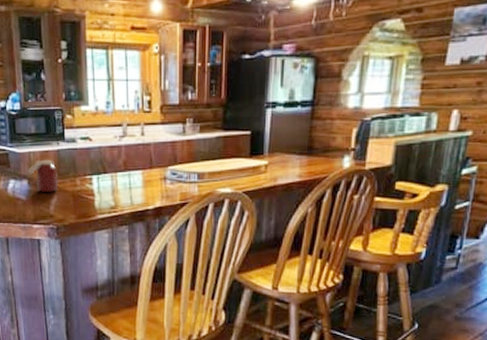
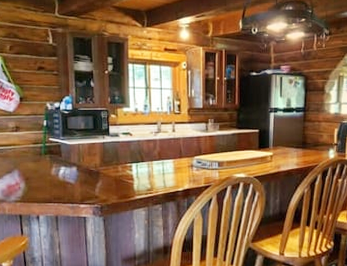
jar: present [27,159,59,193] -> none [76,150,103,178]

